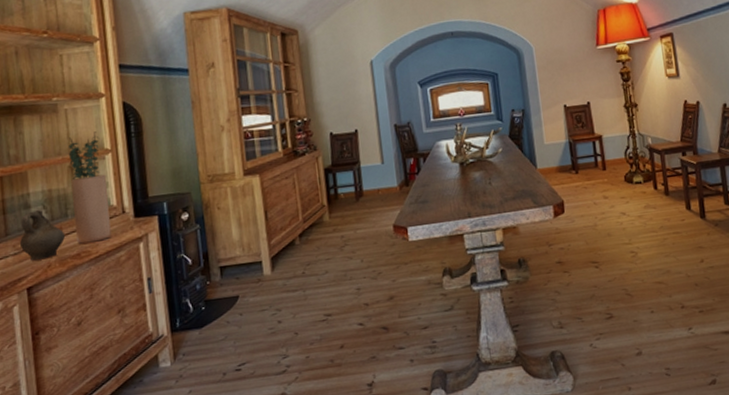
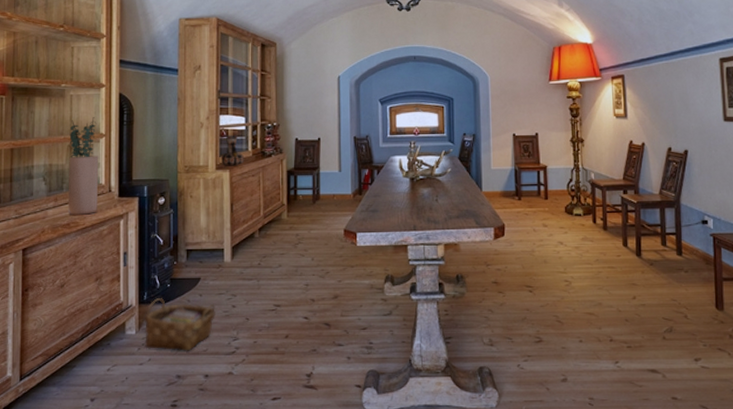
ceramic jug: present [19,210,66,261] -> none [20,181,59,225]
woven basket: none [178,321,260,380] -> present [144,298,215,351]
decorative vase: none [246,136,275,171] -> present [219,135,245,166]

